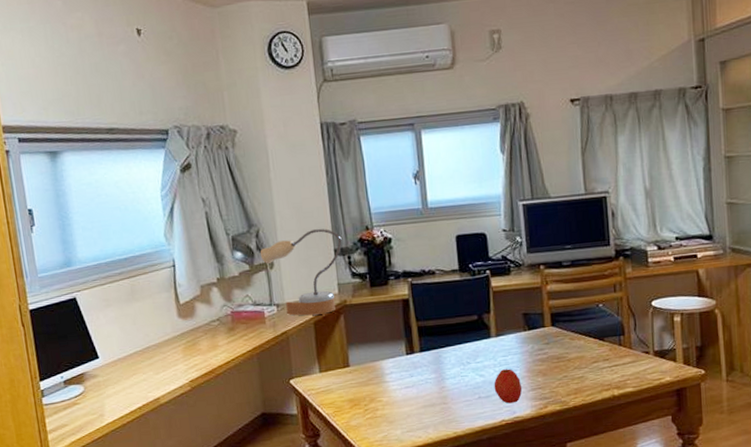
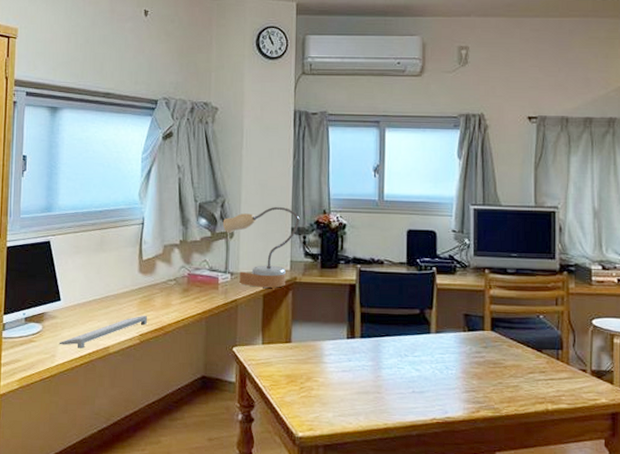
computer keyboard: none [105,361,195,404] -> present [58,316,147,349]
apple: present [494,368,523,404] -> none [428,366,457,403]

